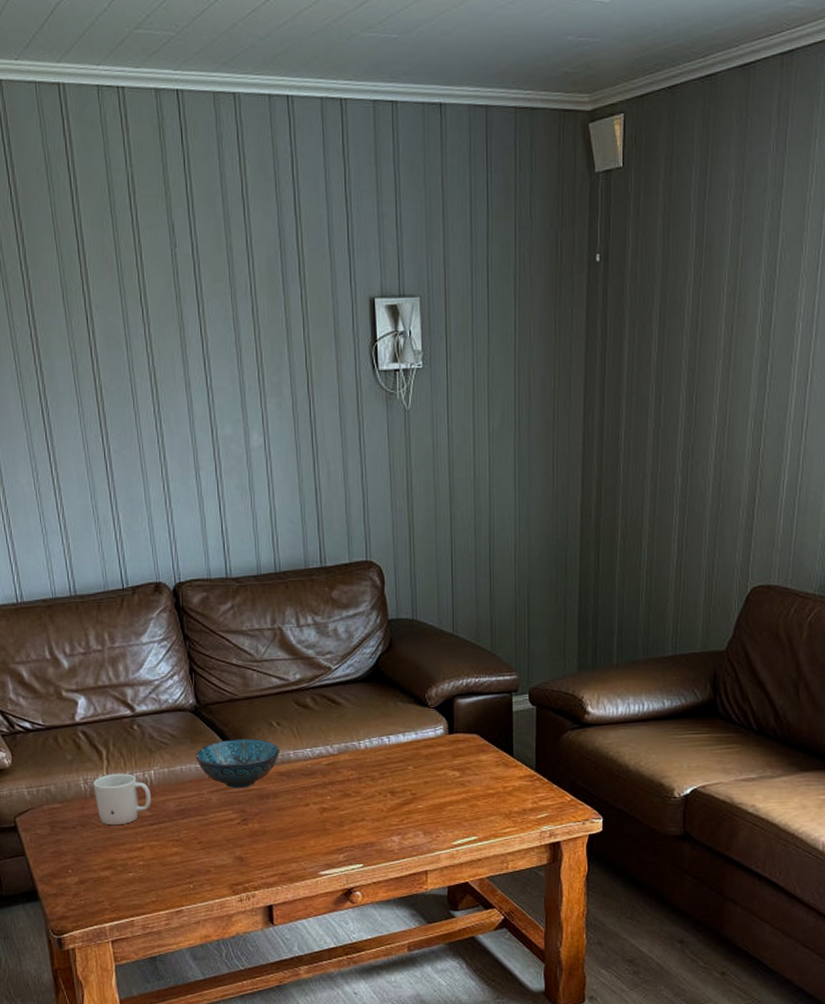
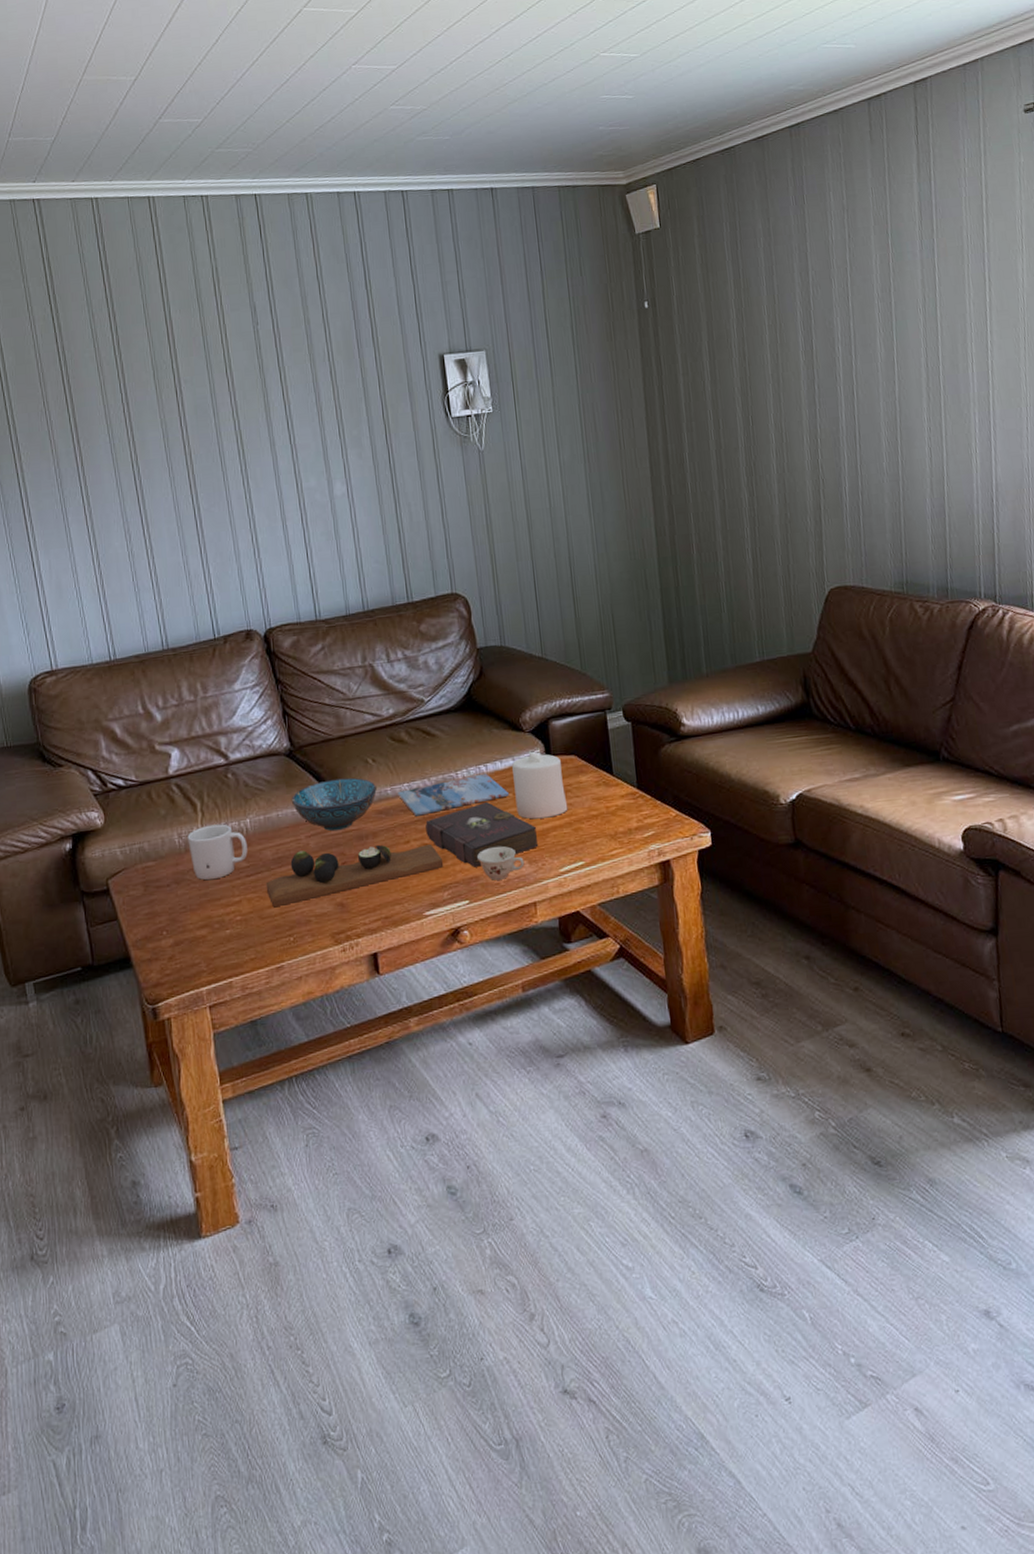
decorative tray: none [168,805,341,856] -> present [265,844,444,908]
magazine: none [300,745,410,781] -> present [398,773,510,816]
book: none [326,772,434,834] -> present [425,801,539,867]
teacup: none [373,815,419,847] -> present [476,846,525,880]
candle: none [415,727,466,793] -> present [512,751,568,820]

